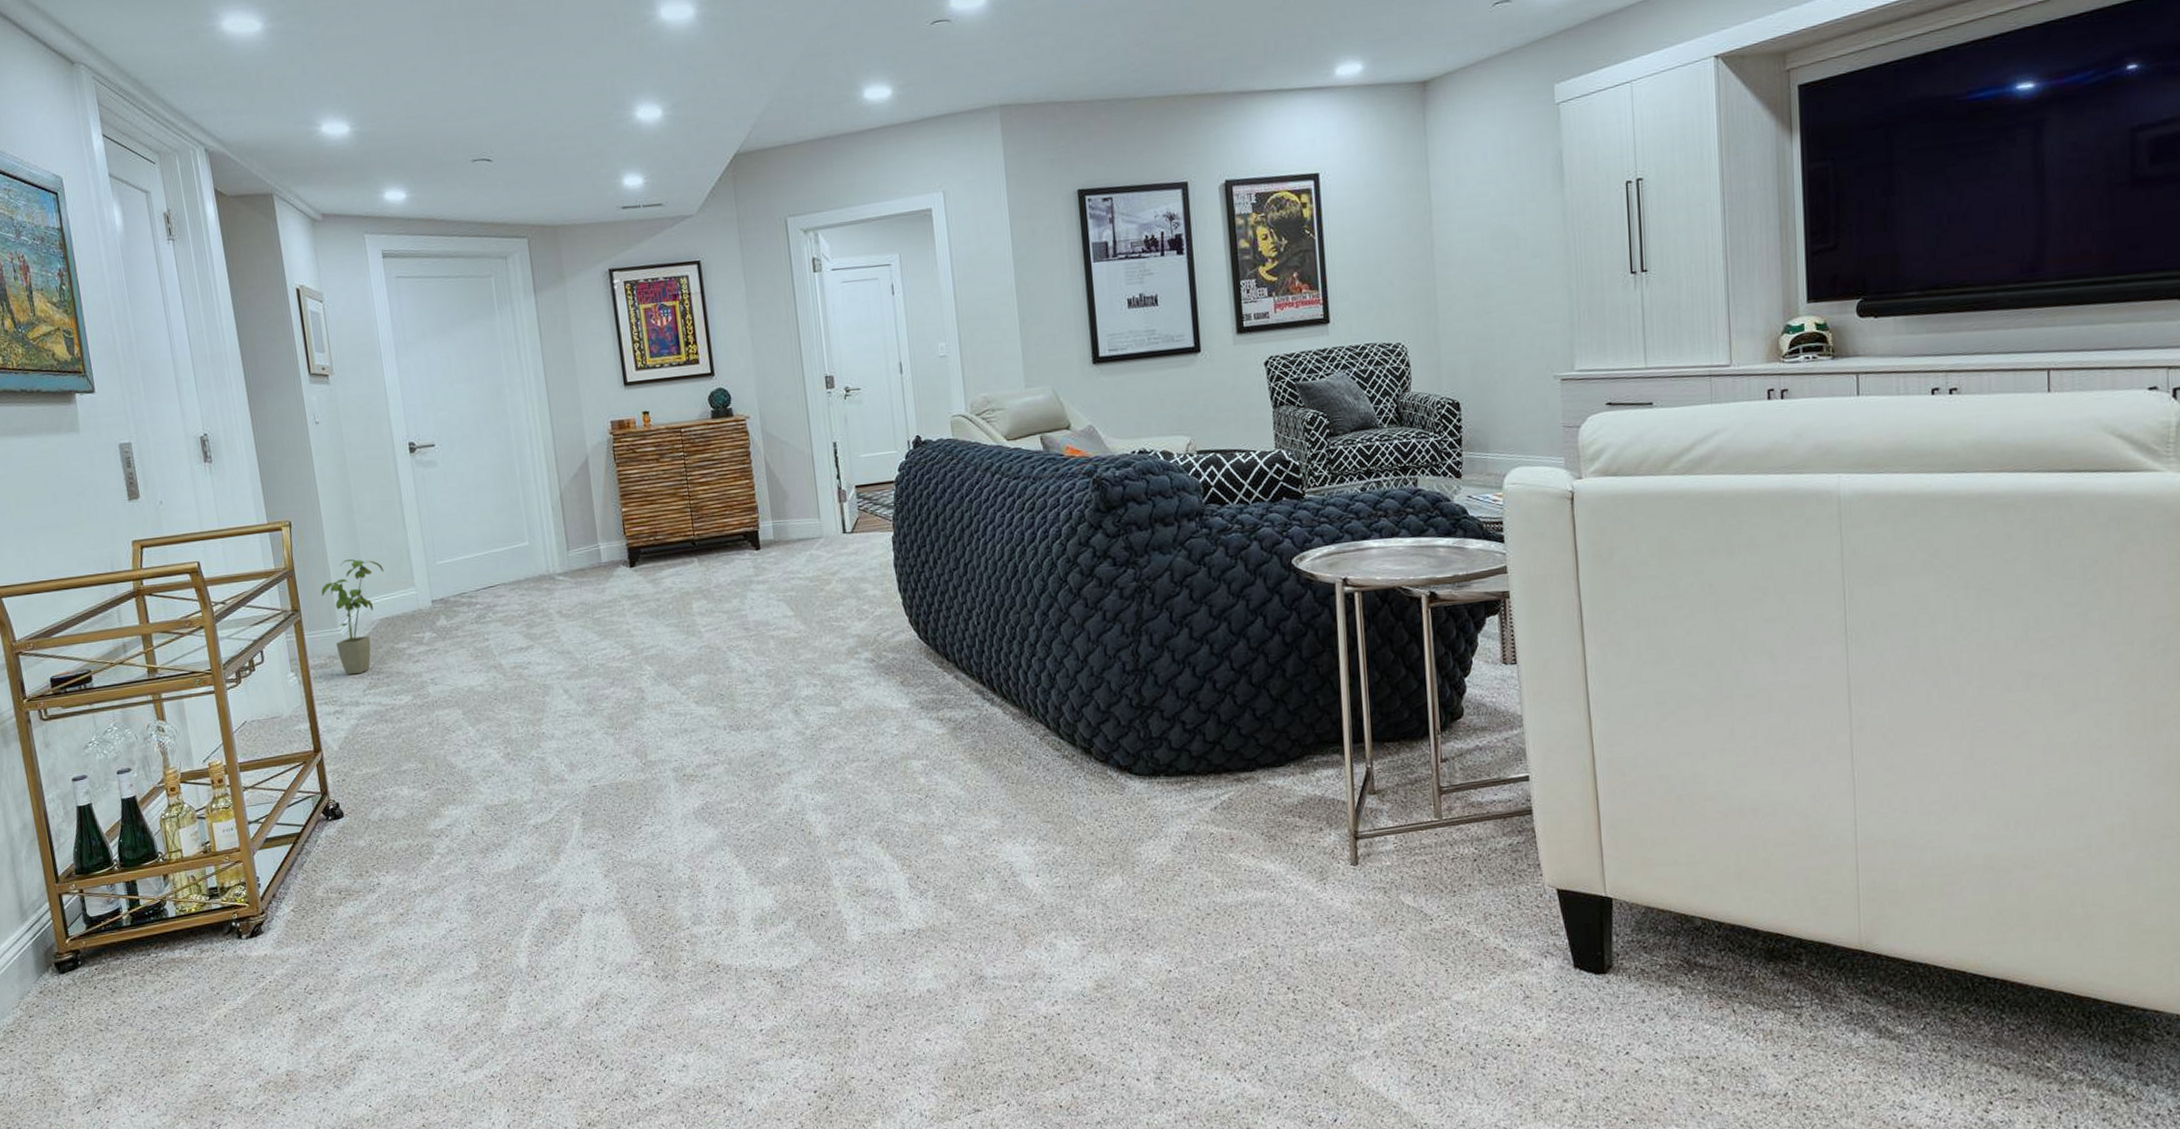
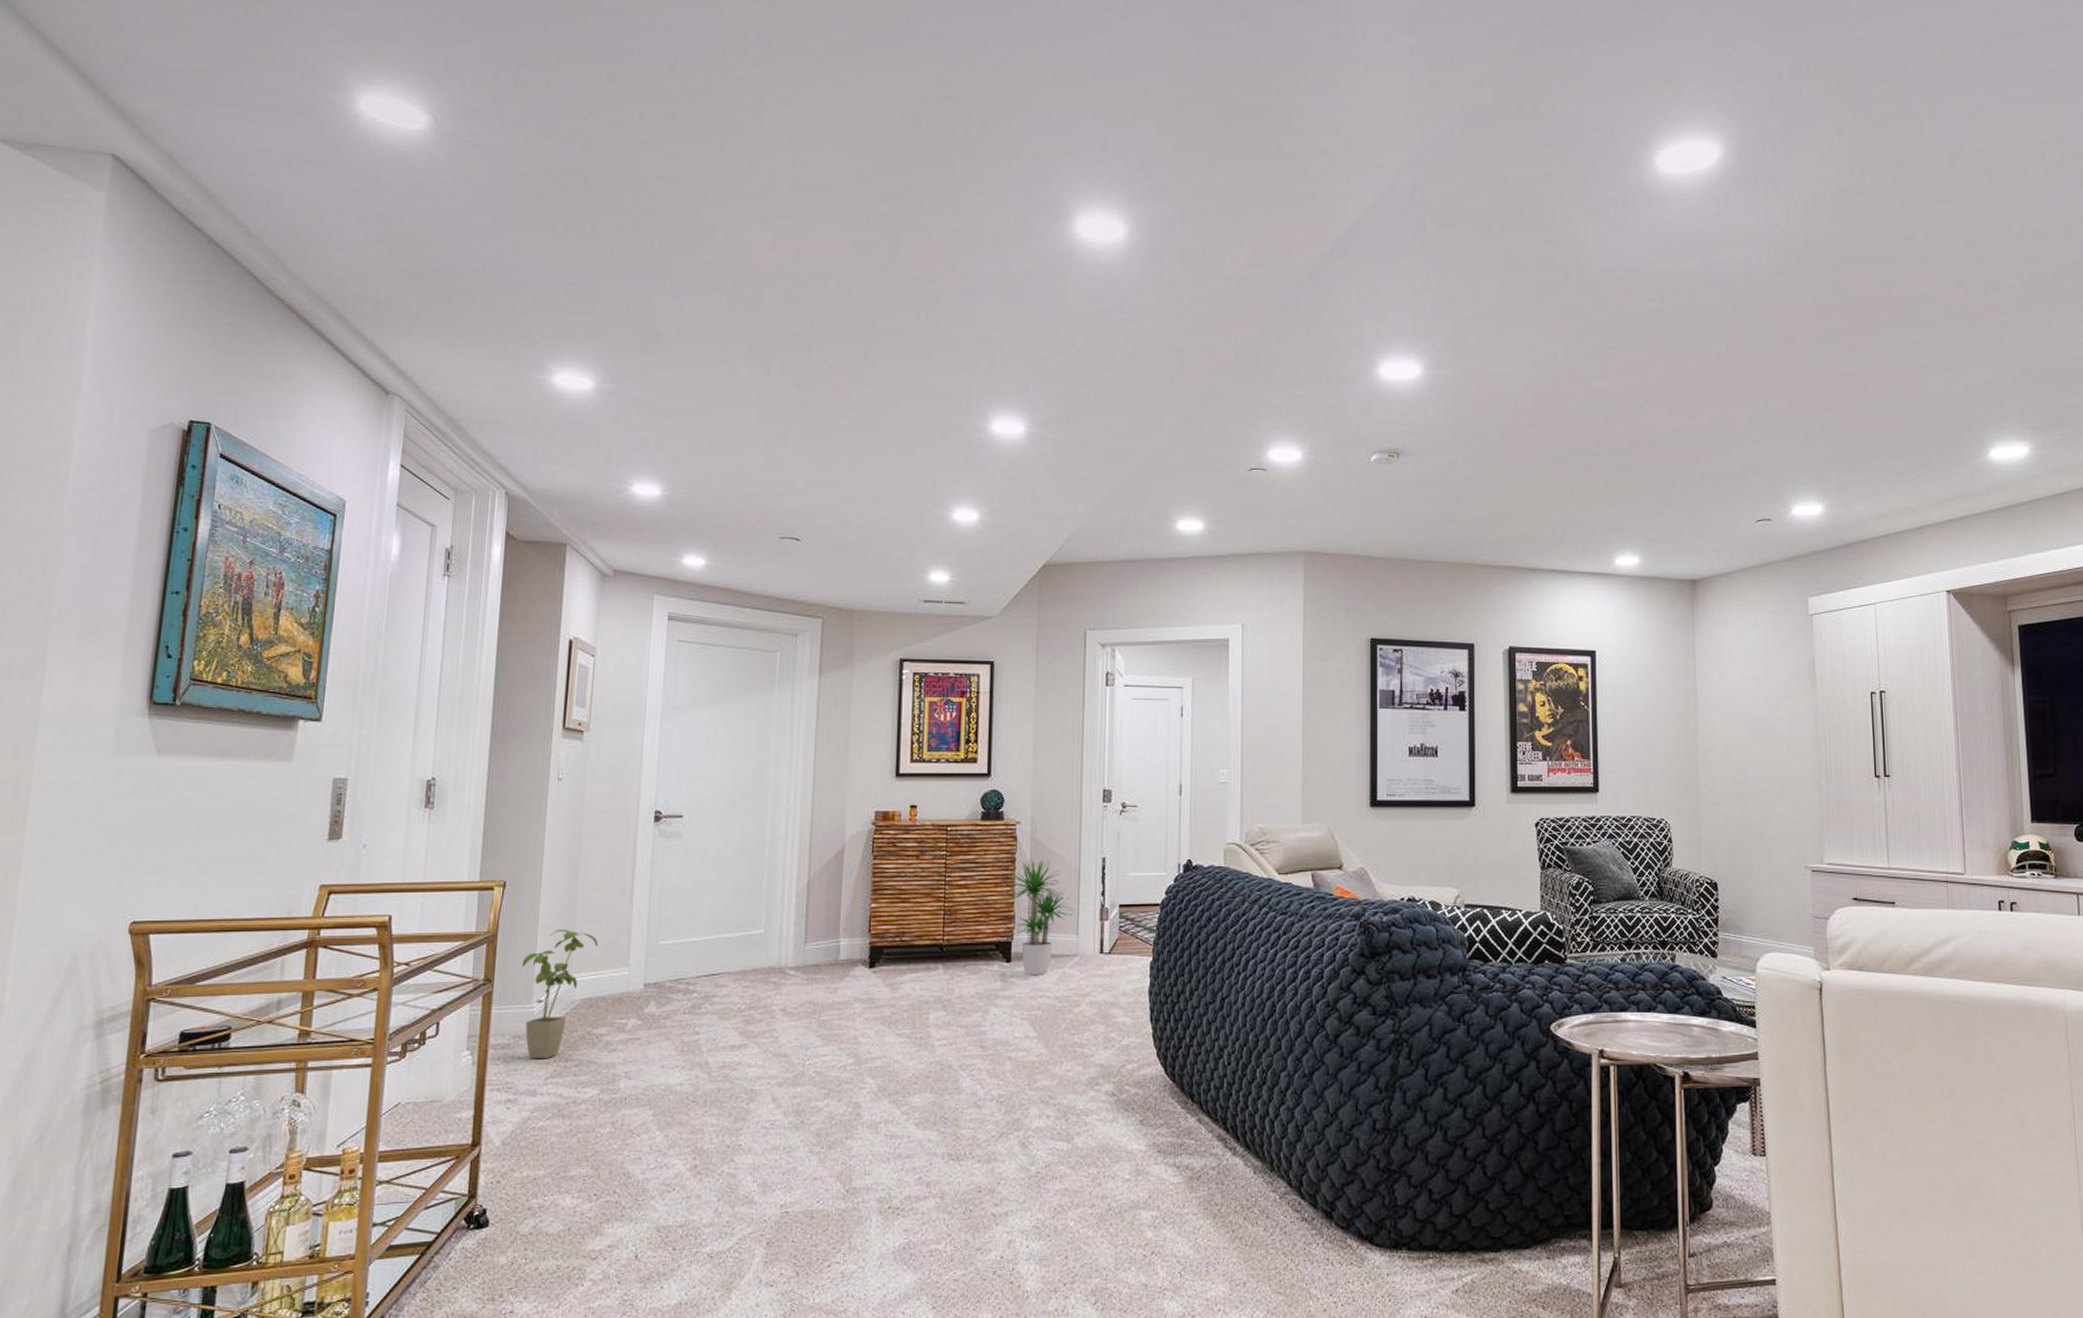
potted plant: none [743,450,814,560] -> present [1004,858,1075,975]

